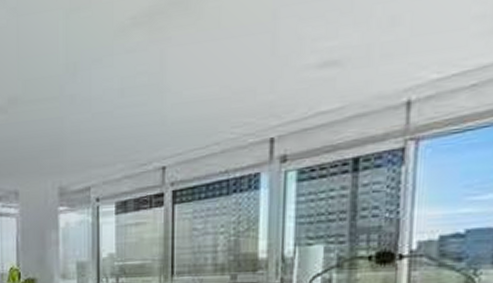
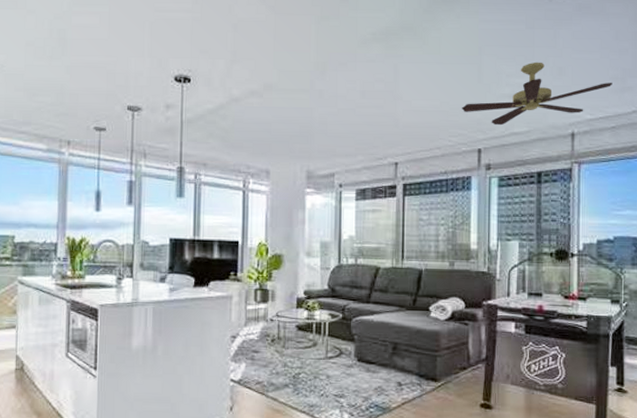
ceiling fan: none [249,13,476,106] -> present [462,62,613,126]

